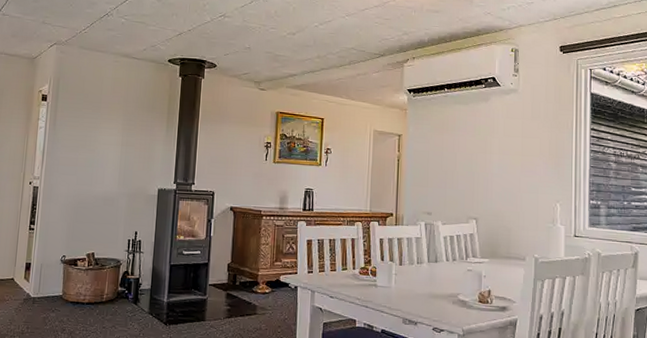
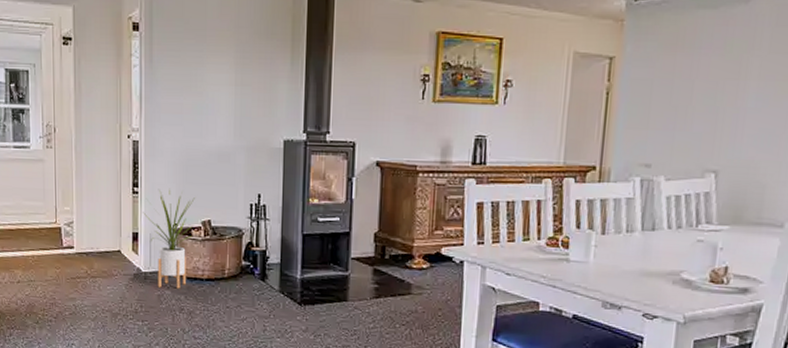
house plant: none [37,226,82,312] -> present [143,189,195,289]

